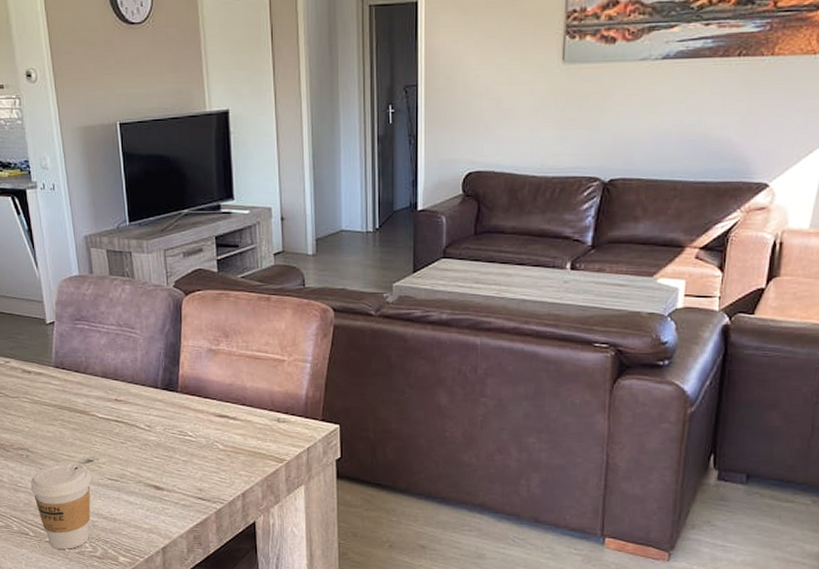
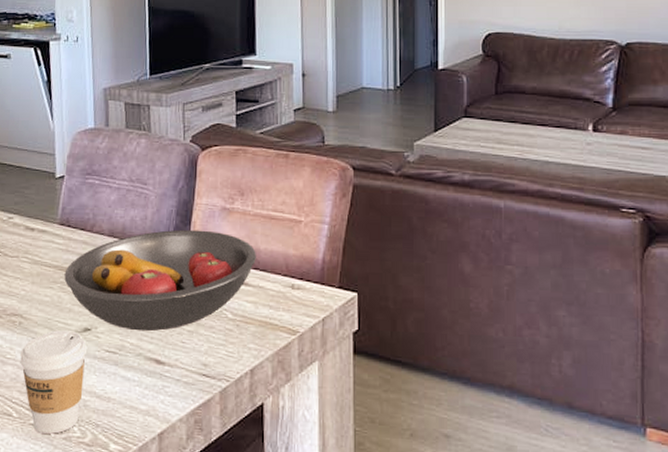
fruit bowl: none [63,370,243,462] -> present [64,229,256,332]

